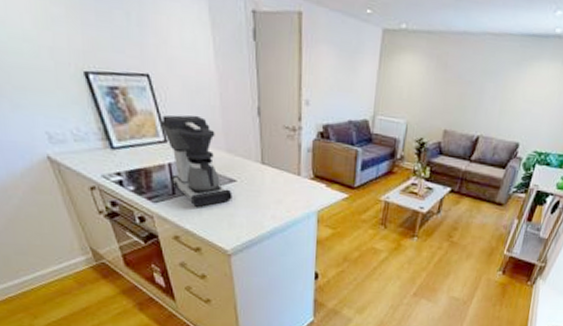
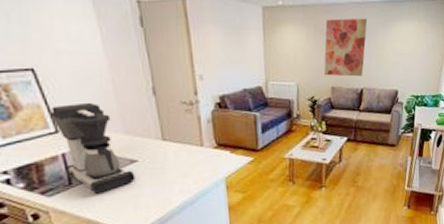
wall art: none [438,51,501,123] -> present [323,18,368,77]

